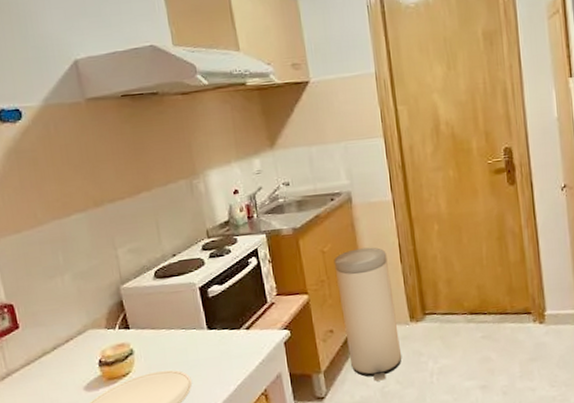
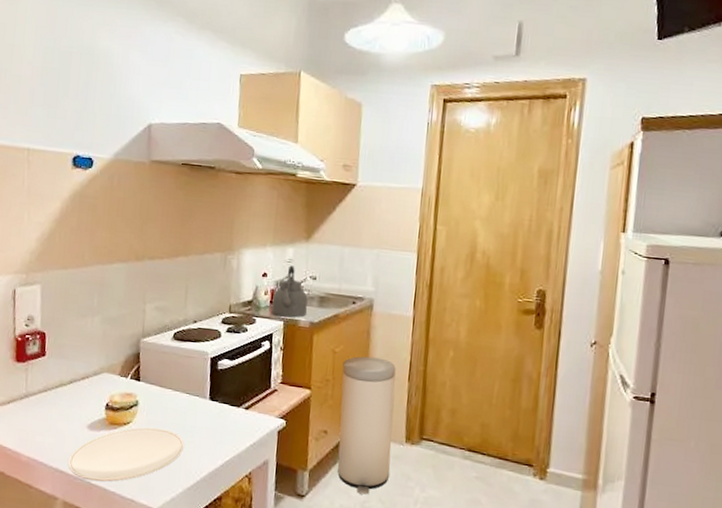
kettle: none [249,176,288,230] -> present [271,265,308,318]

